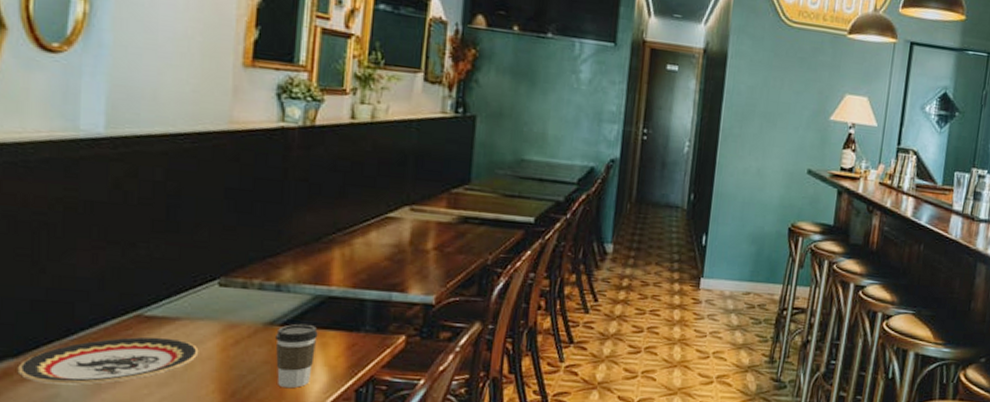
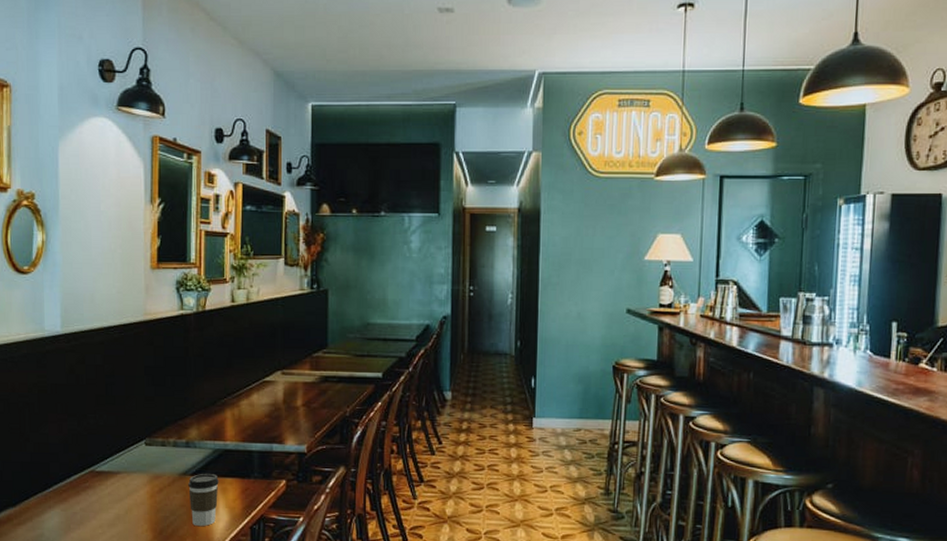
plate: present [17,337,199,385] -> none [16,488,135,527]

